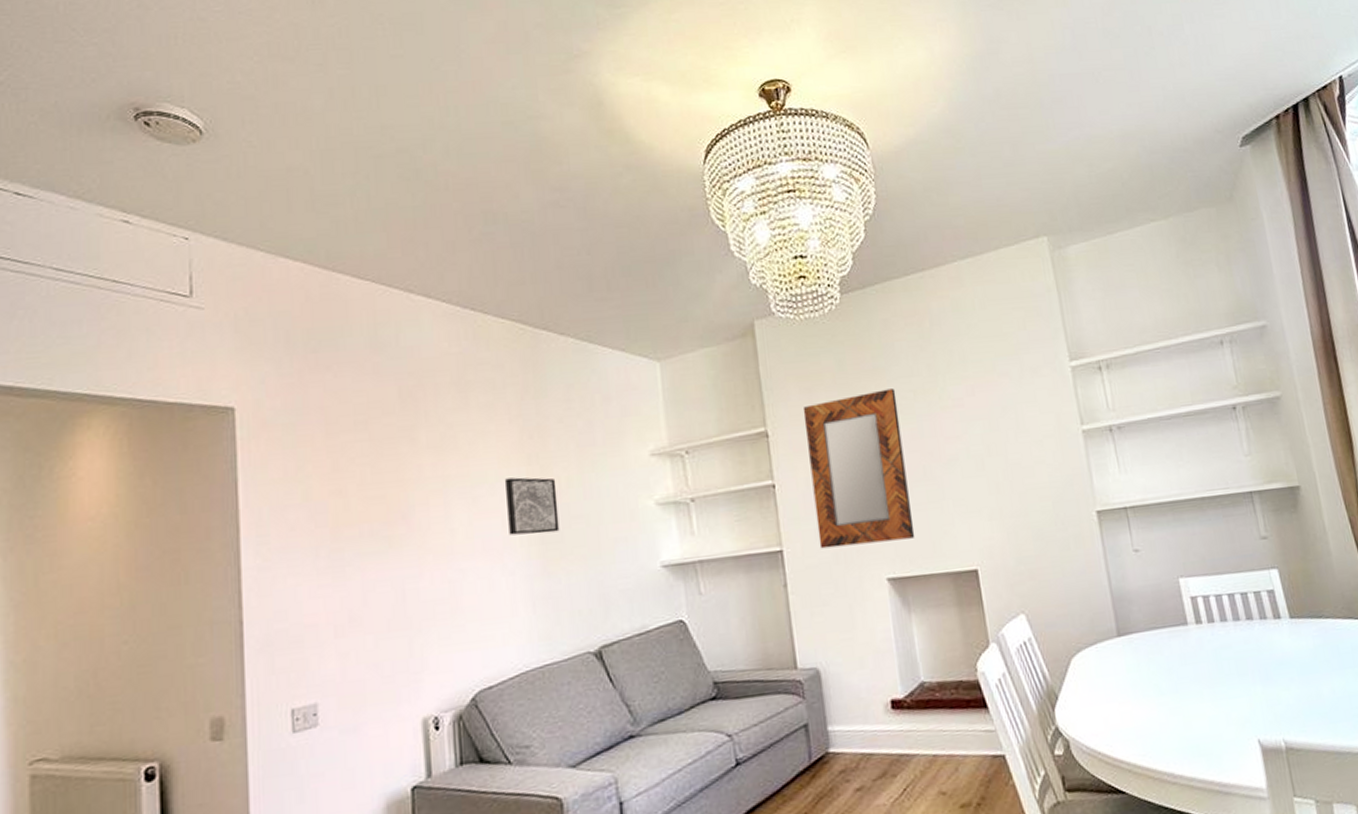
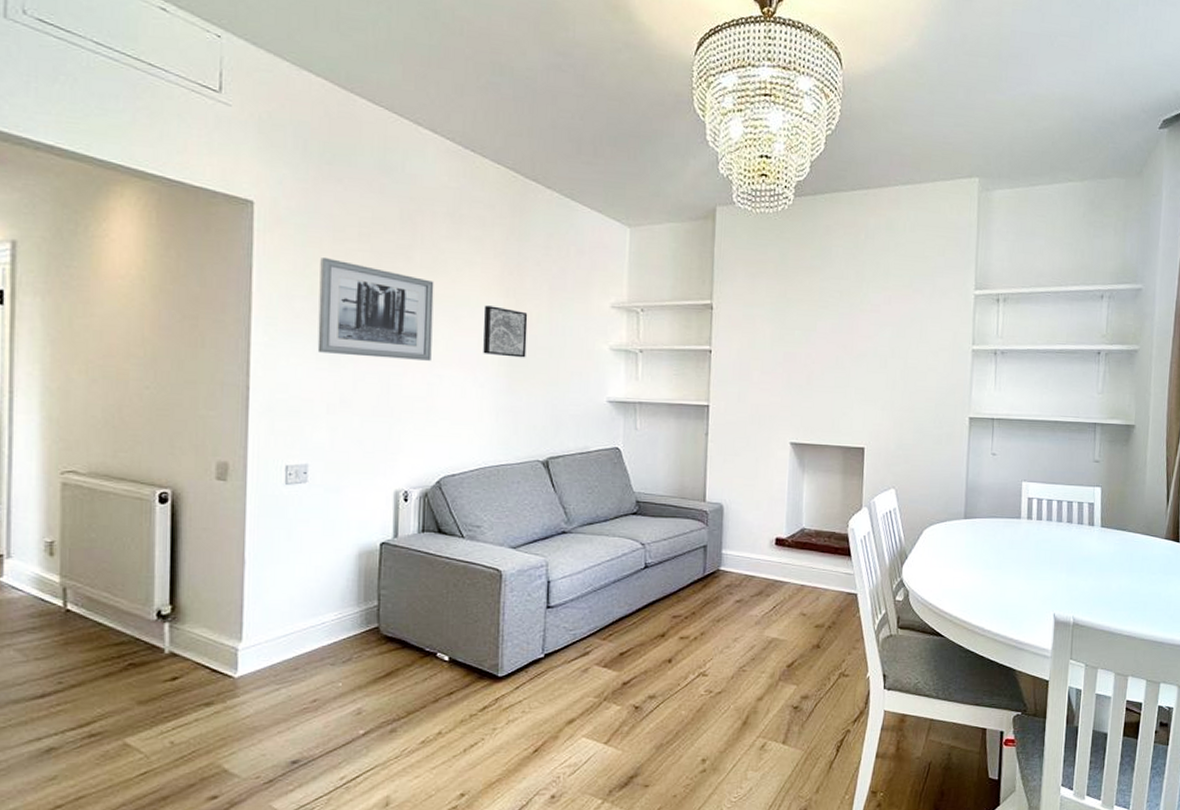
wall art: none [313,456,450,567] -> present [317,258,434,361]
home mirror: present [802,389,915,549] -> none [740,286,826,414]

